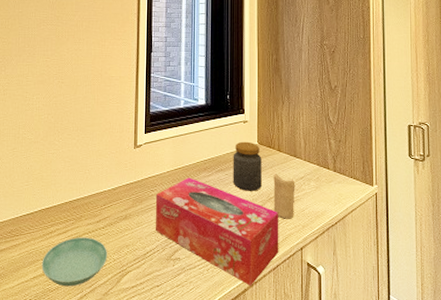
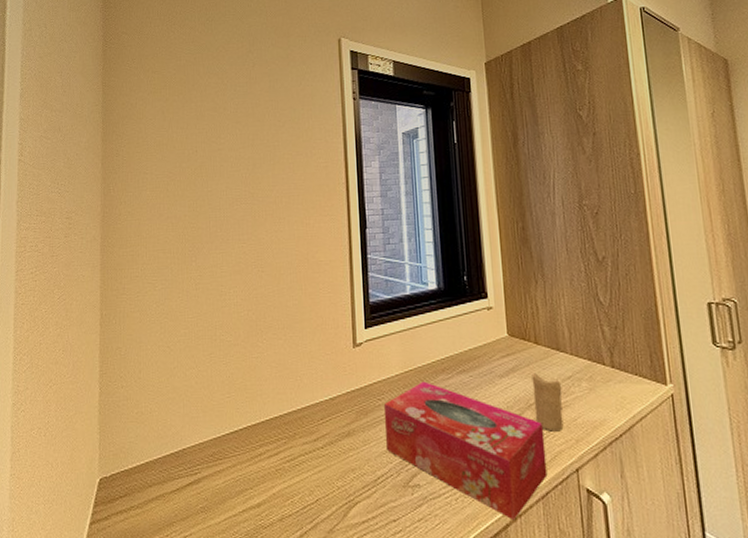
saucer: present [41,237,108,287] -> none [251,460,330,522]
jar: present [233,141,262,191] -> none [477,333,518,397]

